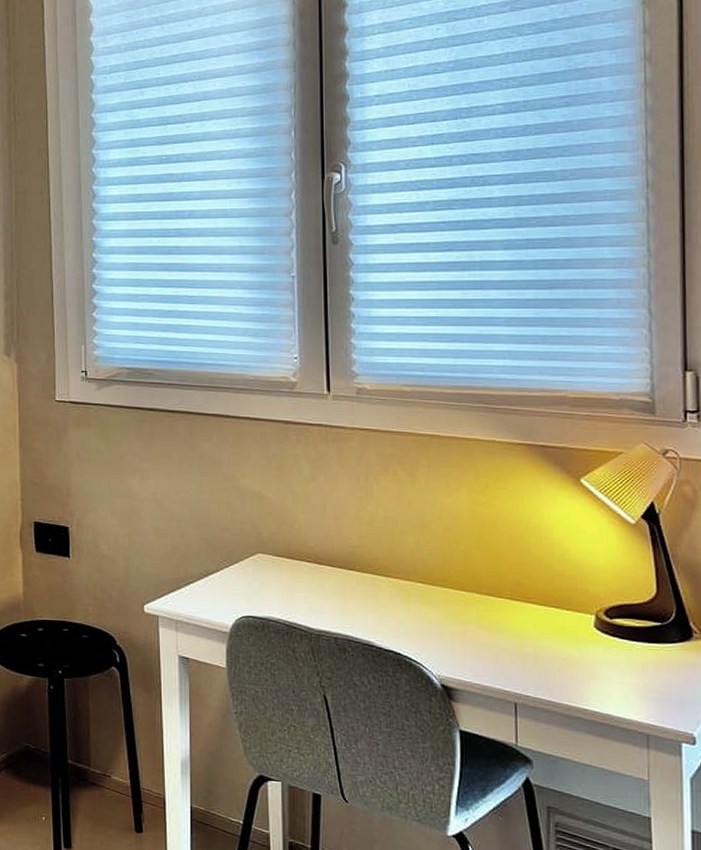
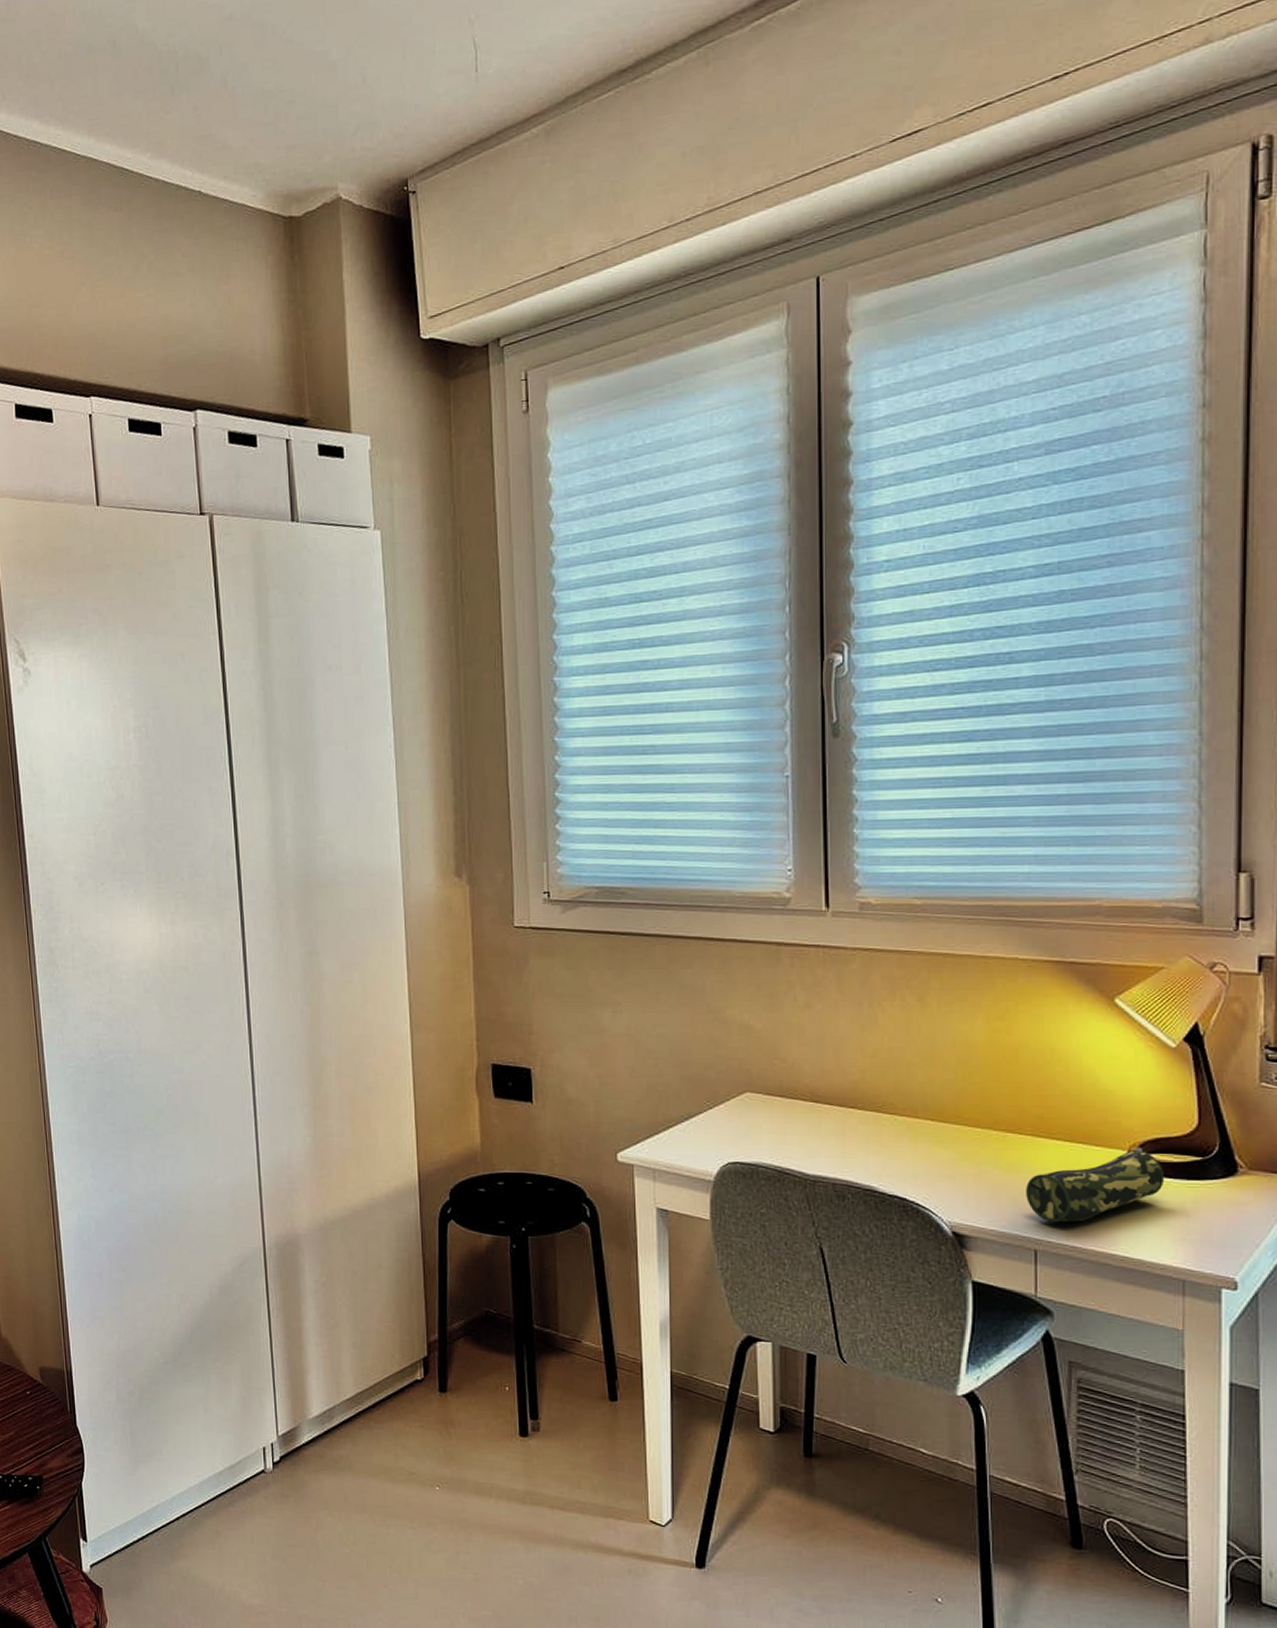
pencil case: none [506,612,629,679] -> present [1026,1147,1165,1223]

